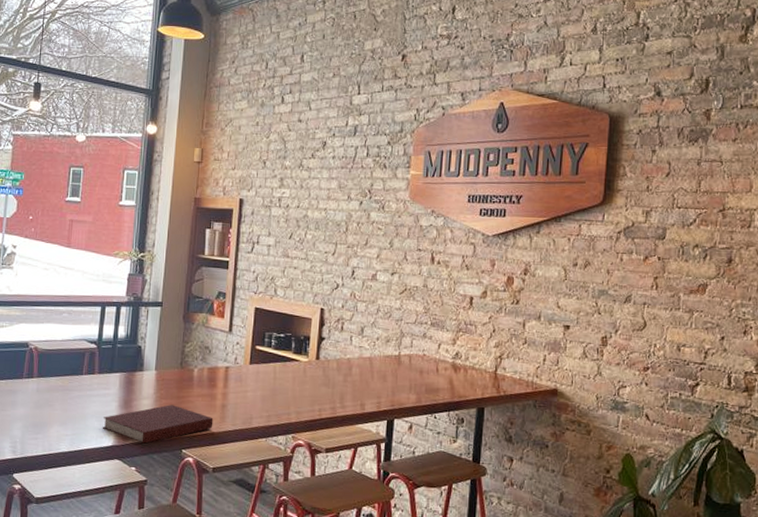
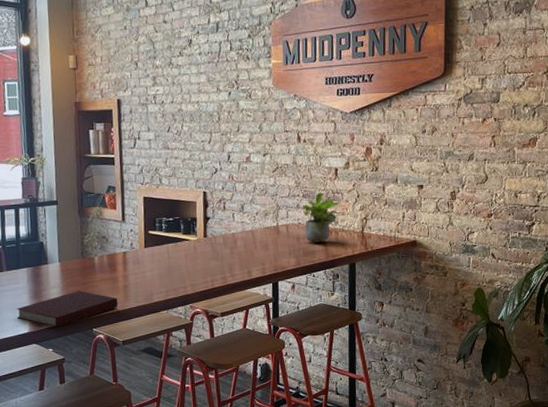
potted plant: none [429,322,474,379] -> present [302,192,341,243]

